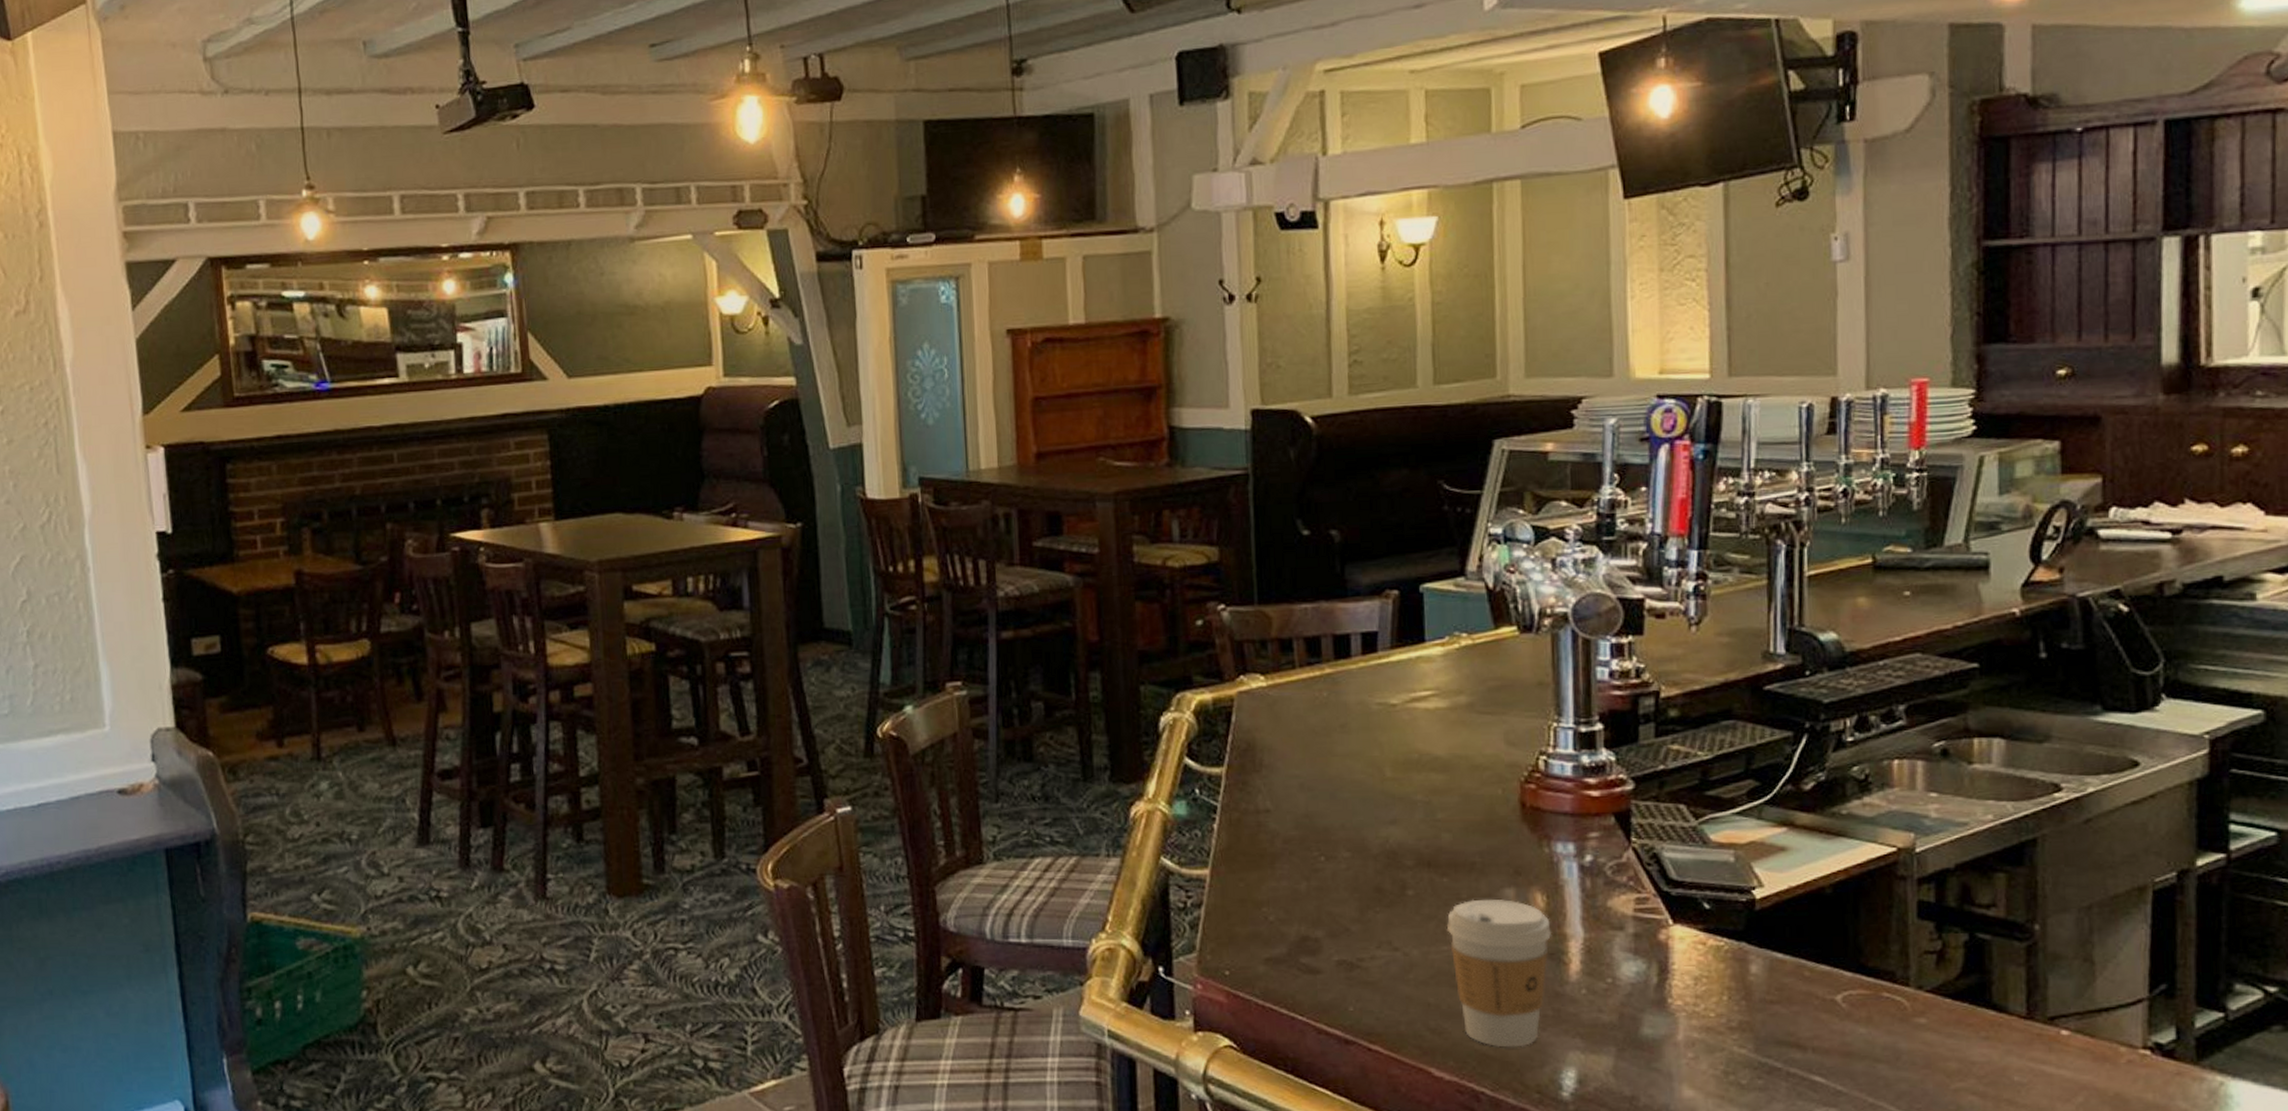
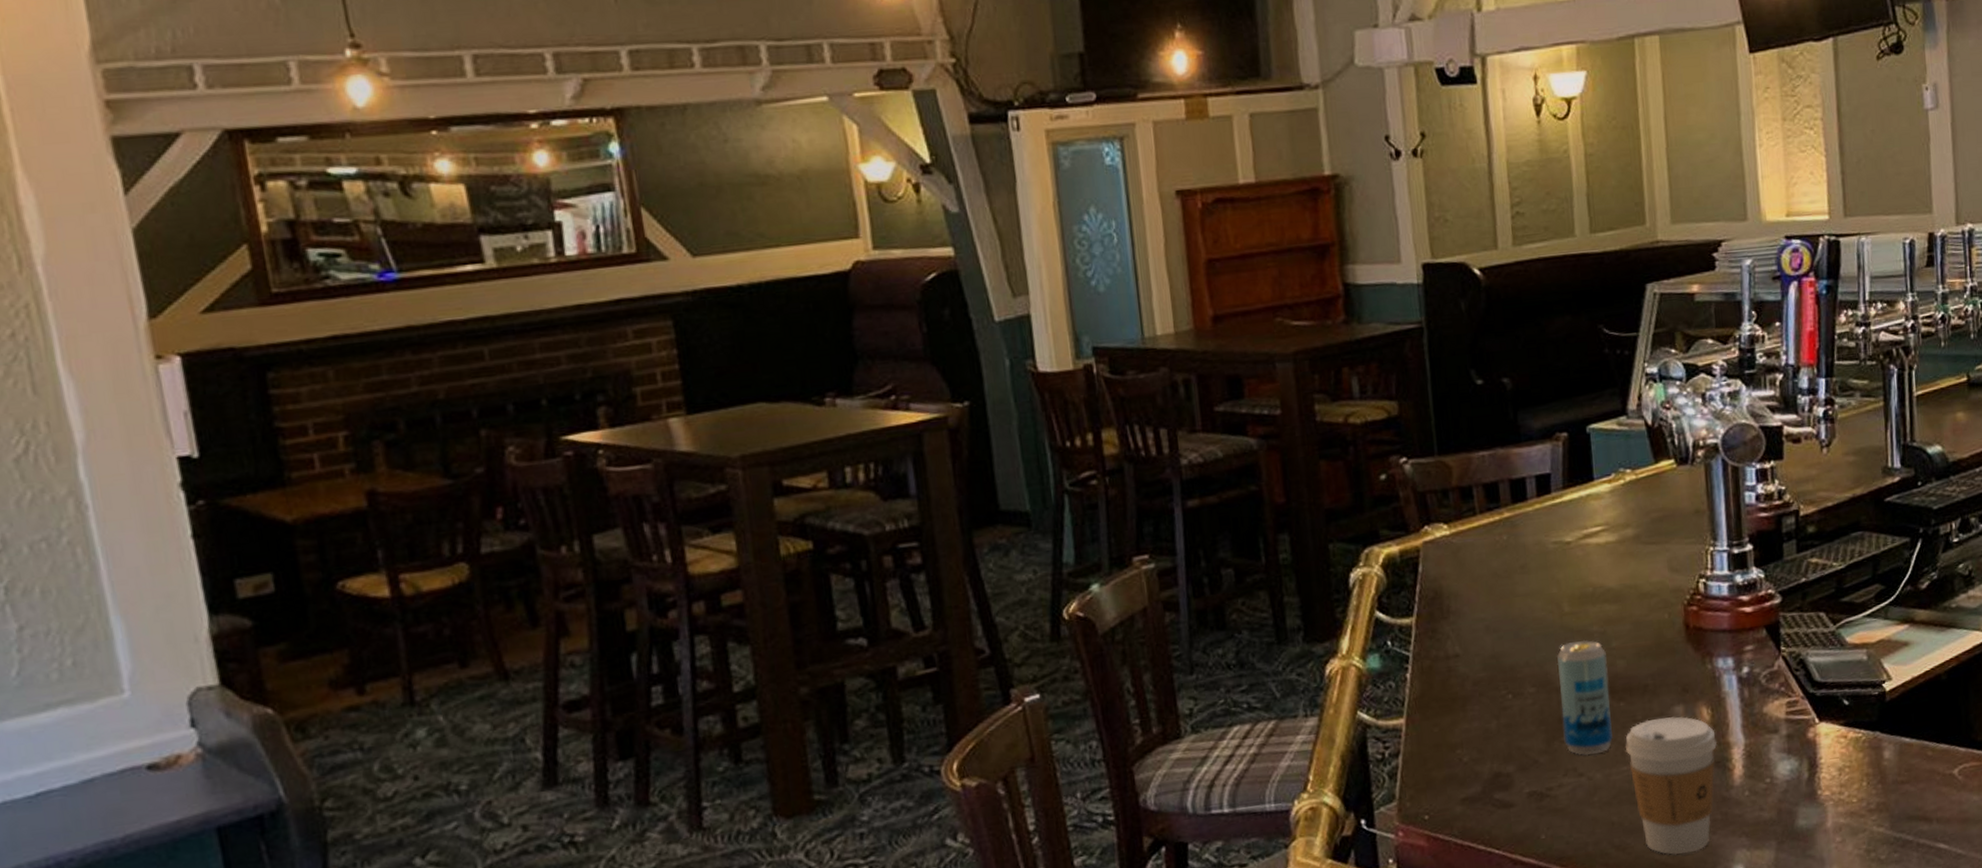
beverage can: none [1375,808,1434,930] -> present [1556,639,1614,756]

